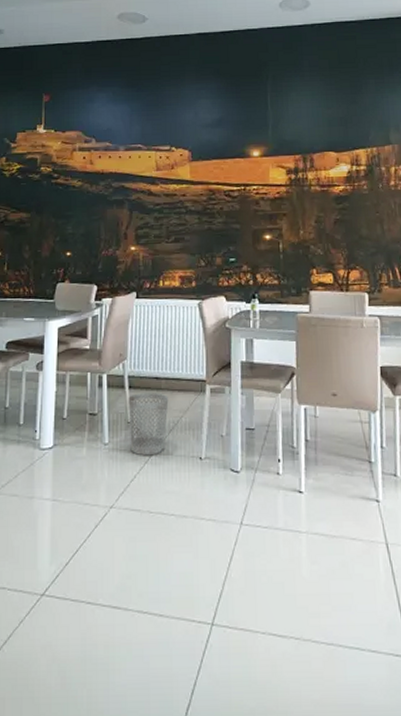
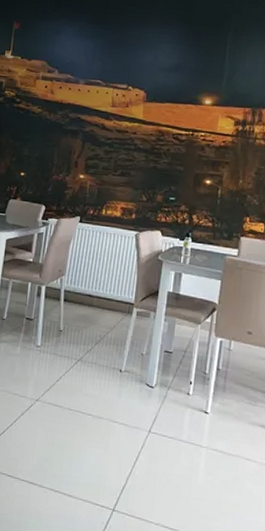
wastebasket: present [128,393,169,456] -> none [59,306,99,362]

